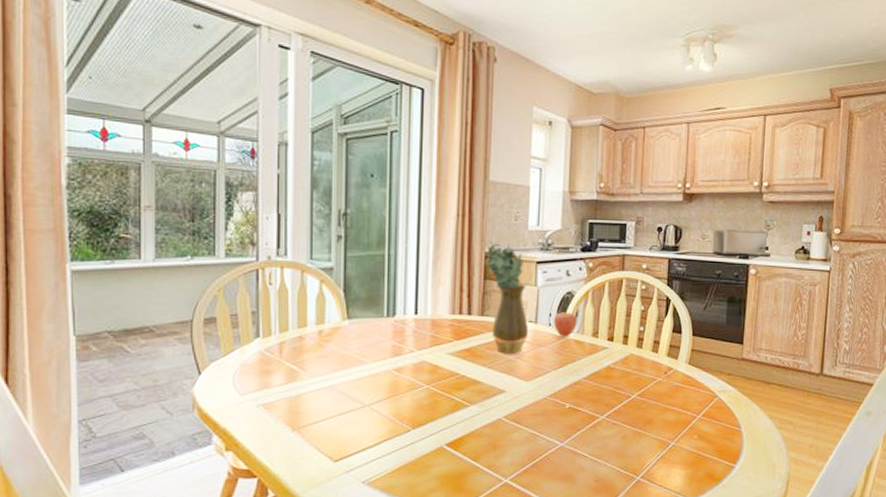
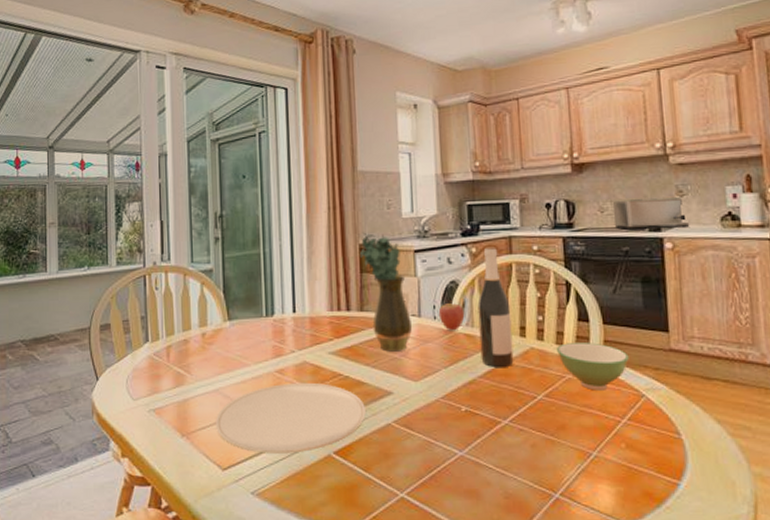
plate: none [328,380,479,446] -> present [215,382,366,454]
wine bottle: none [587,263,618,370] -> present [477,247,514,367]
bowl: none [651,351,710,392] -> present [556,342,629,391]

